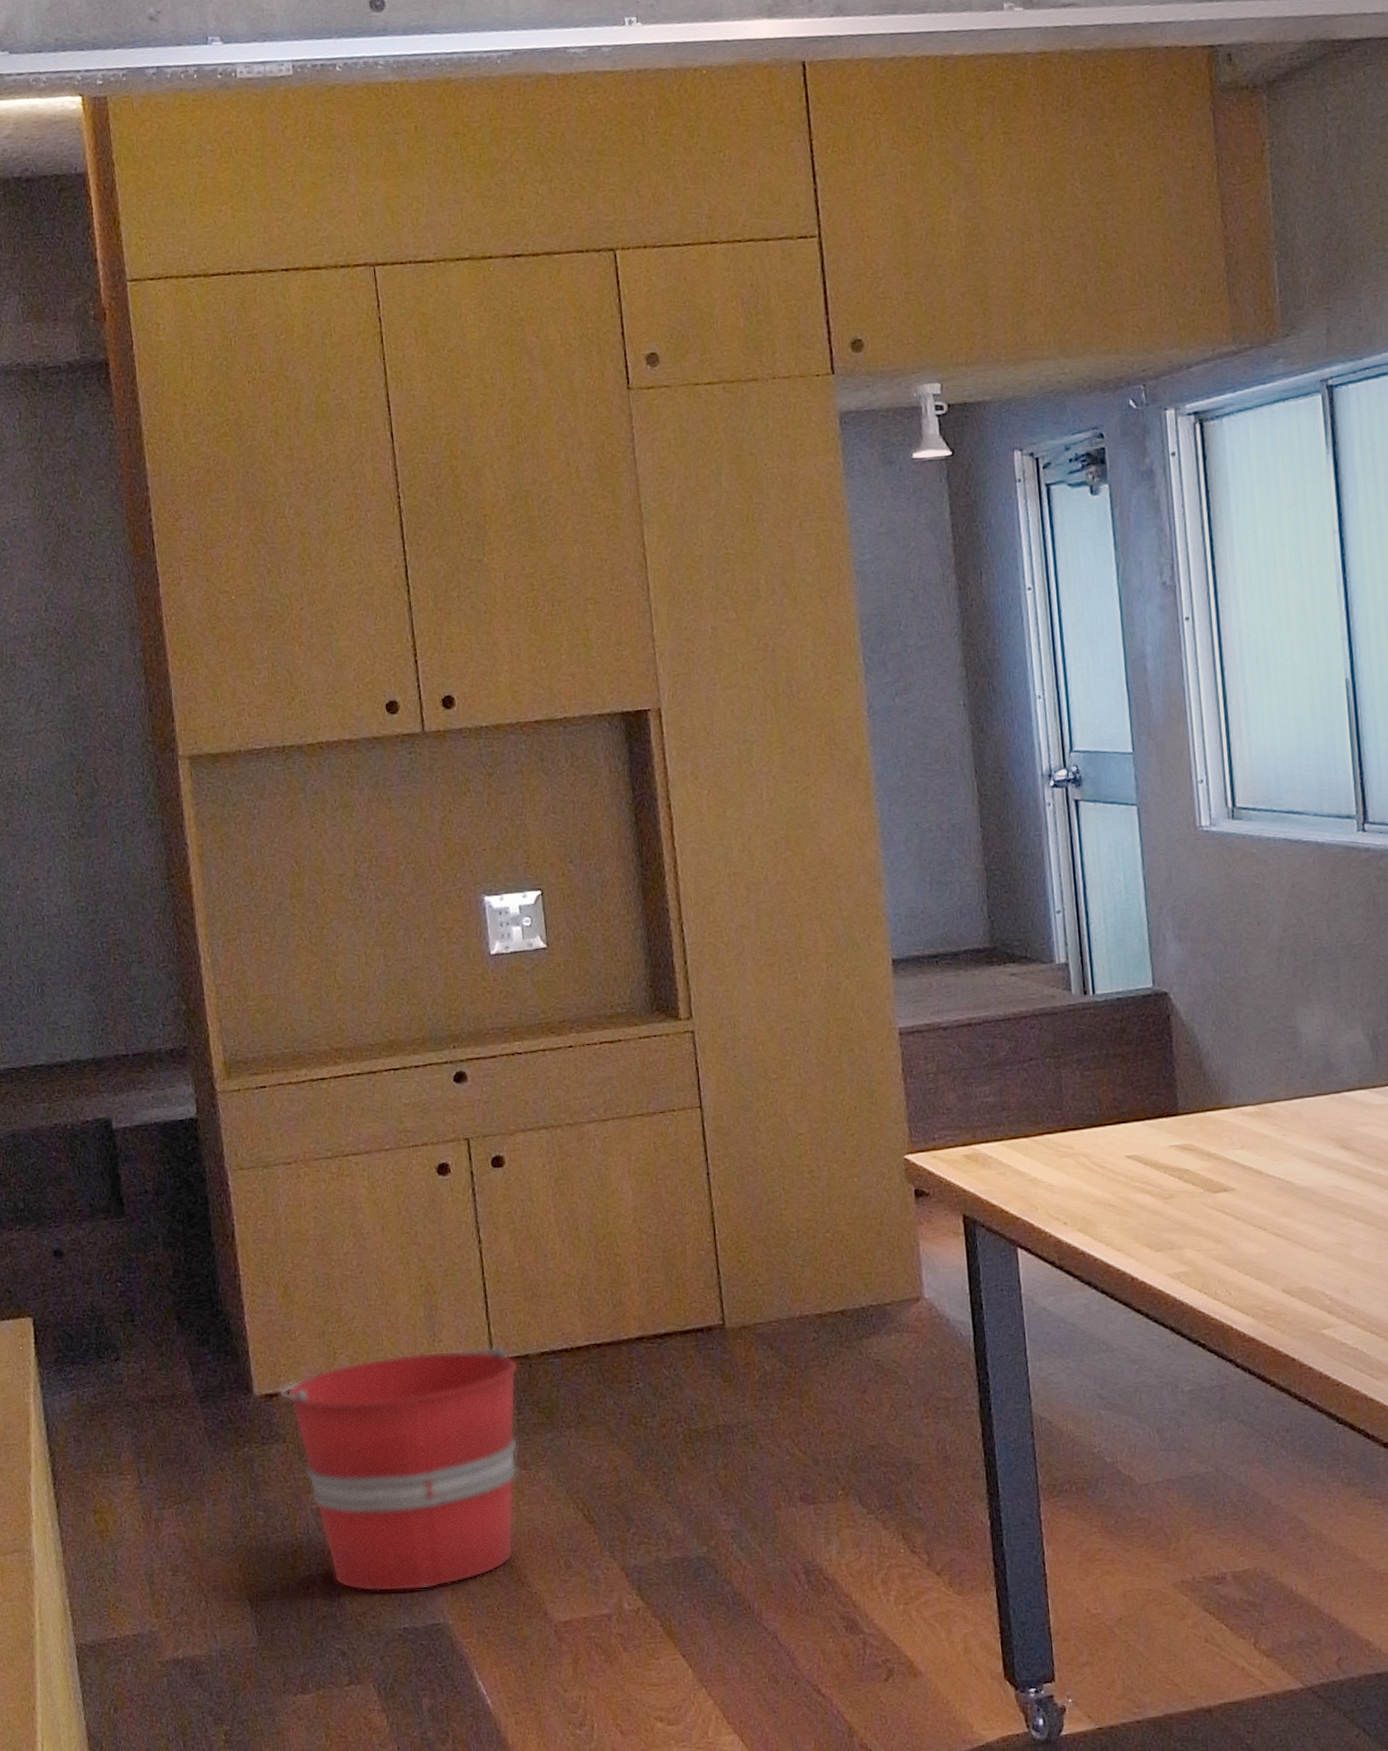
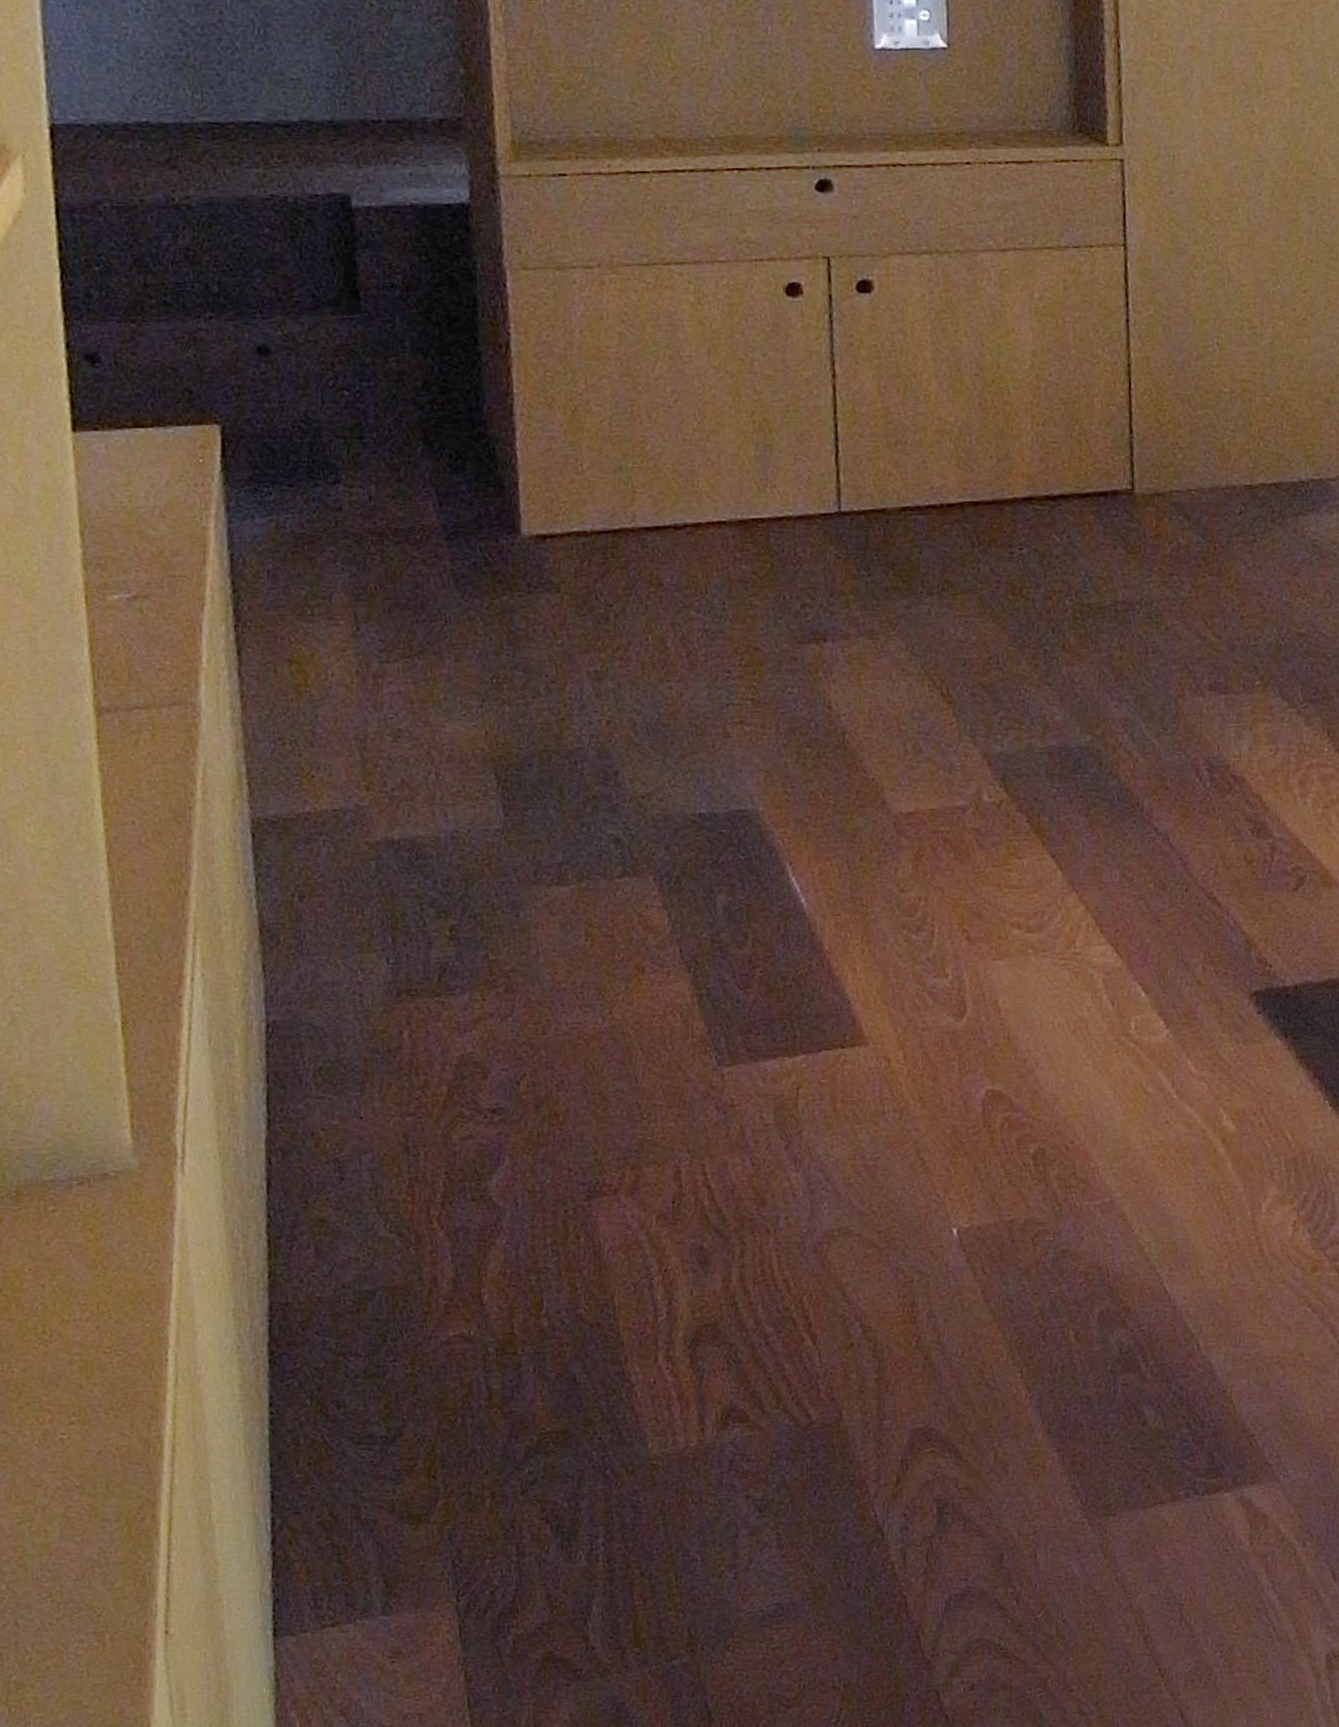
bucket: present [279,1346,519,1592] -> none [555,497,873,771]

